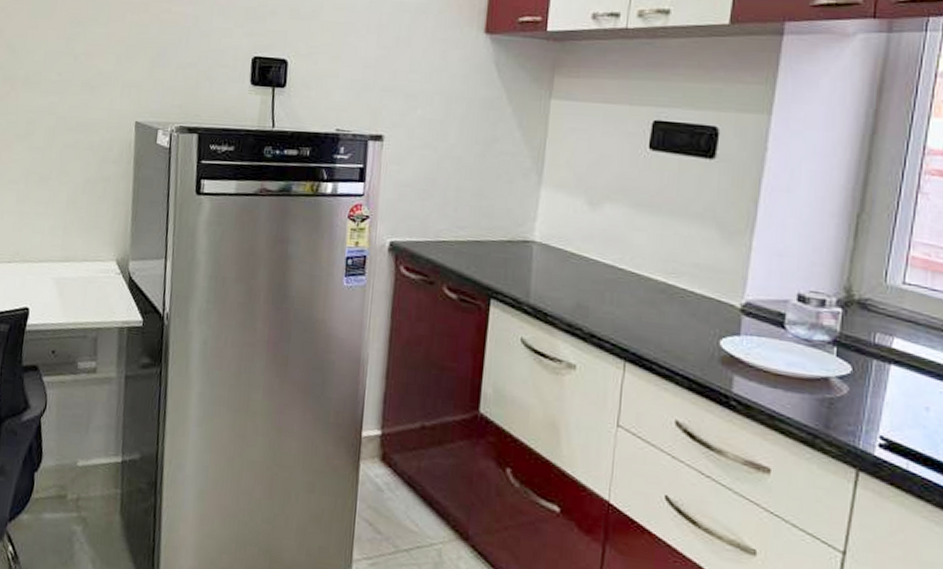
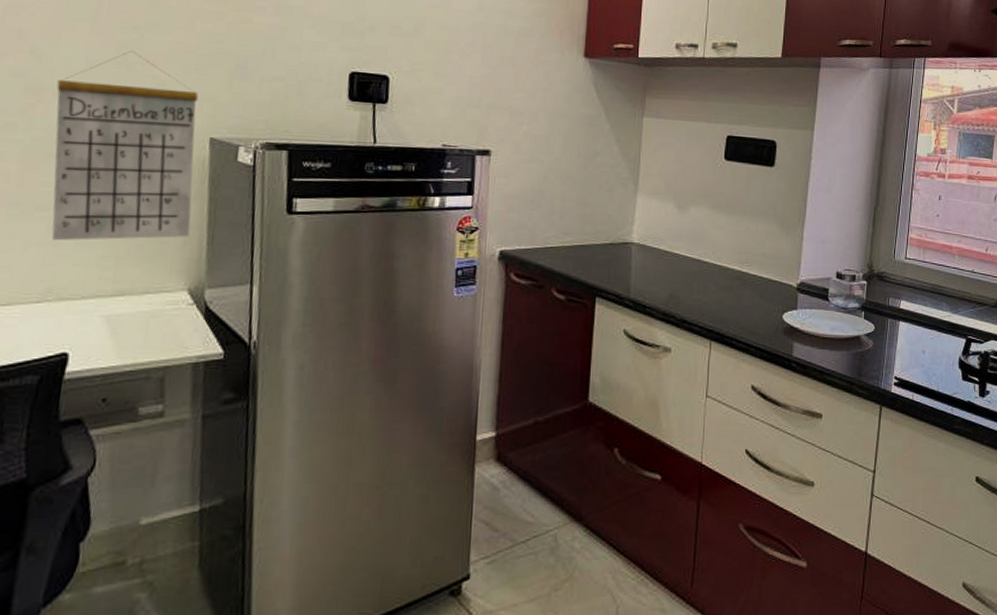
calendar: none [19,43,127,213] -> present [51,51,198,241]

